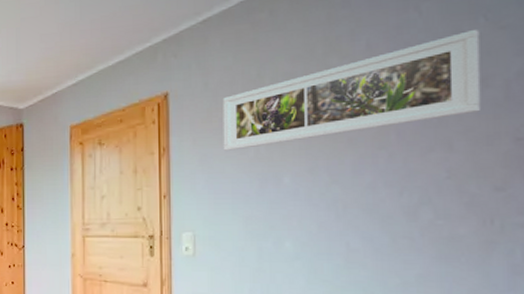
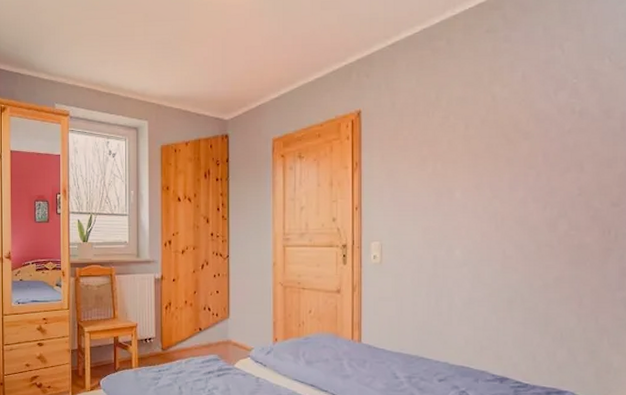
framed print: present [222,29,482,151] -> none [407,68,605,167]

